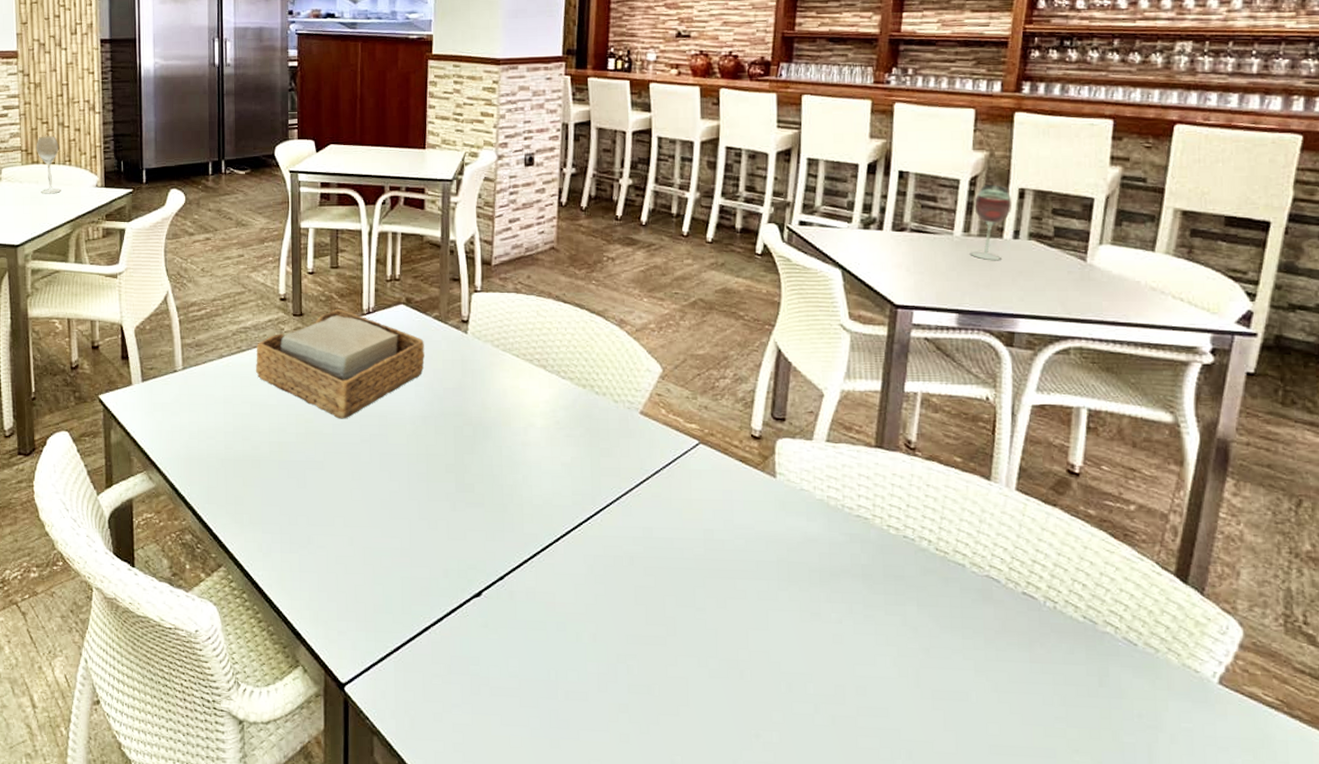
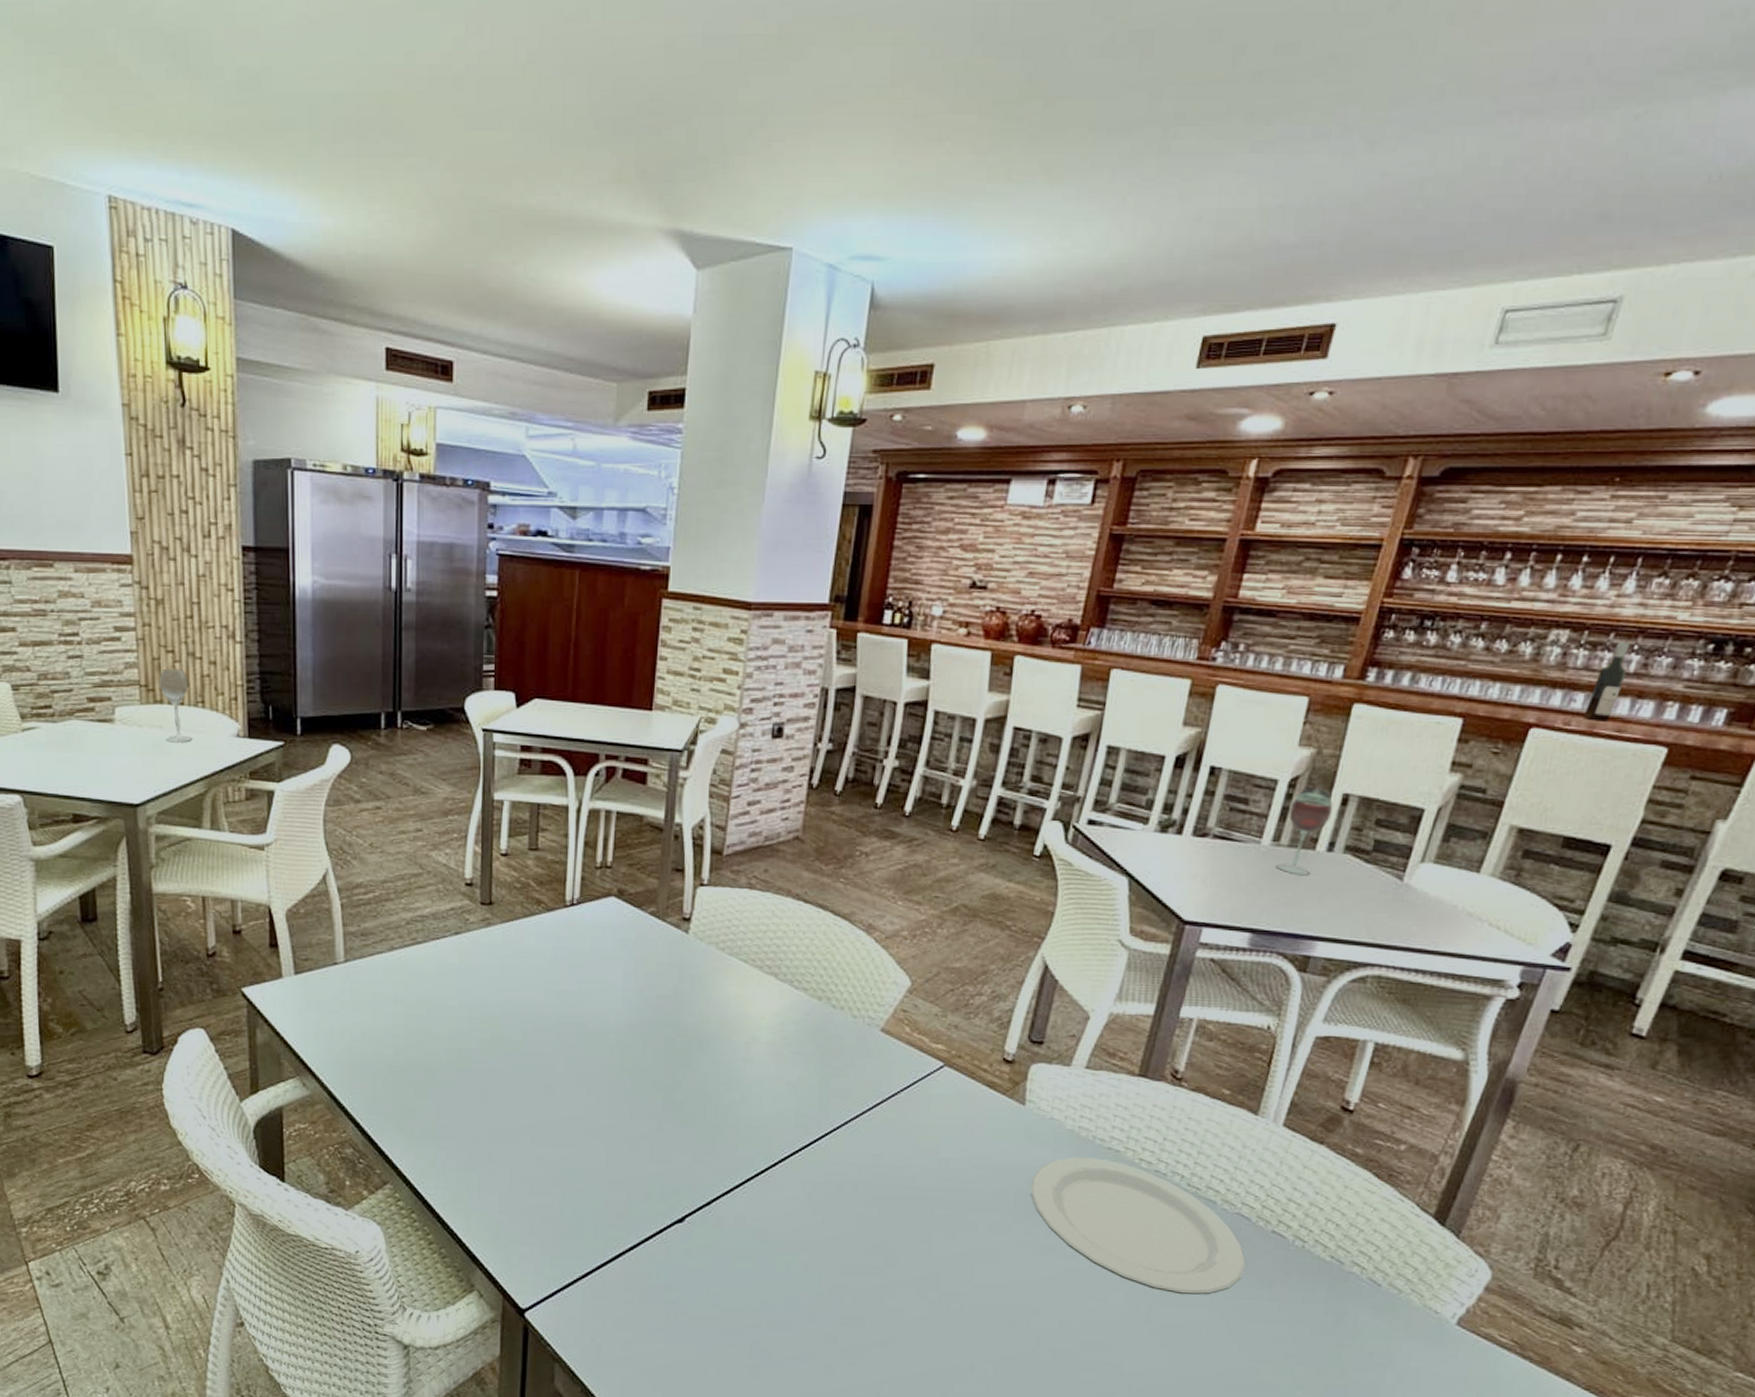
napkin holder: present [256,308,425,419] -> none [434,898,637,1026]
plate: none [791,525,1003,658] -> present [1030,1156,1246,1295]
bottle: none [1220,48,1251,116] -> present [1583,641,1630,722]

